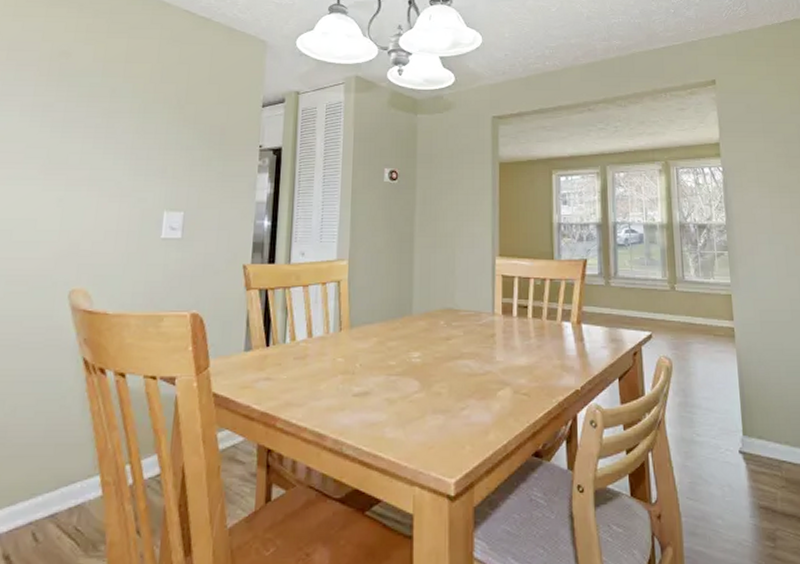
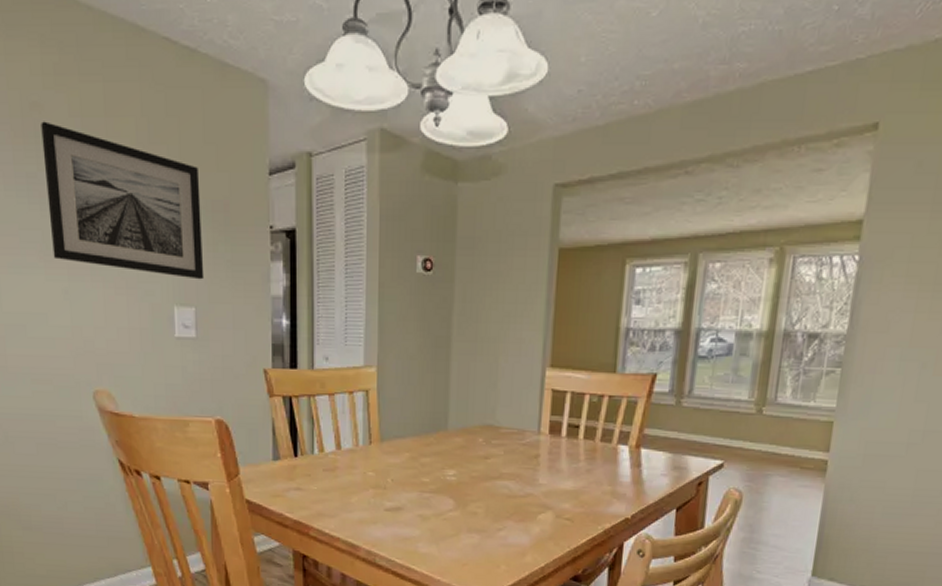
wall art: none [54,65,202,189] -> present [41,121,205,280]

